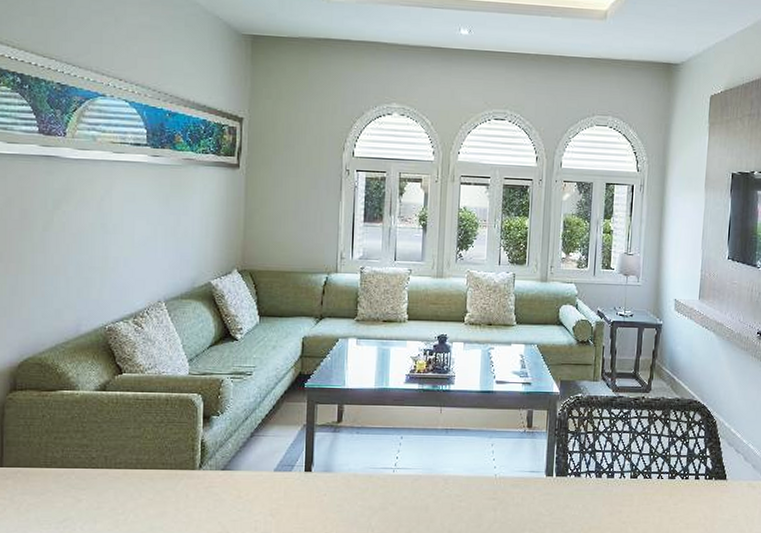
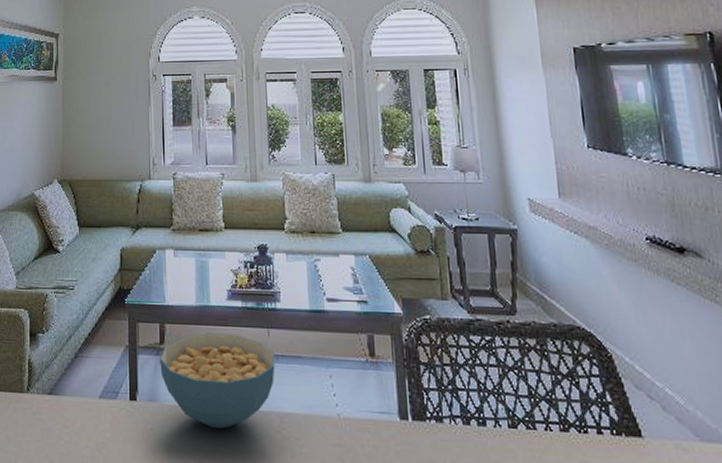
cereal bowl: none [336,412,445,492] -> present [160,333,275,429]

